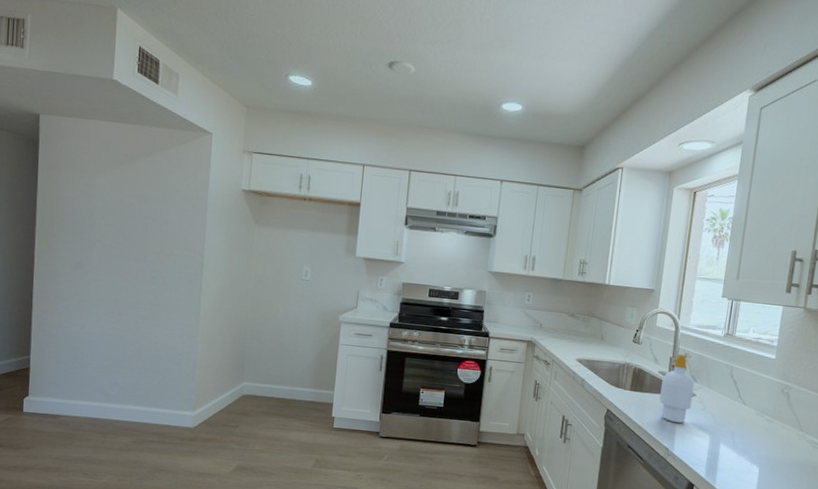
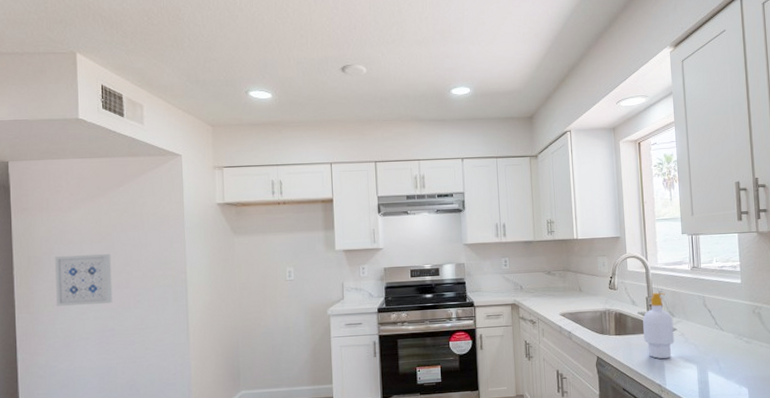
wall art: none [74,218,132,274] -> present [54,253,113,307]

